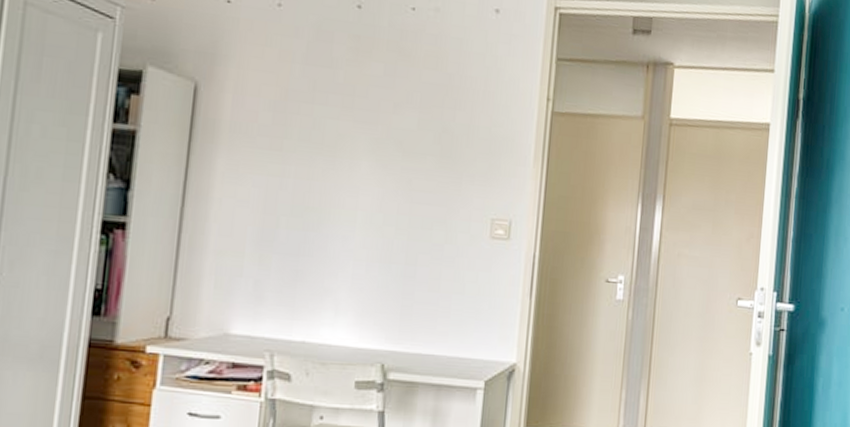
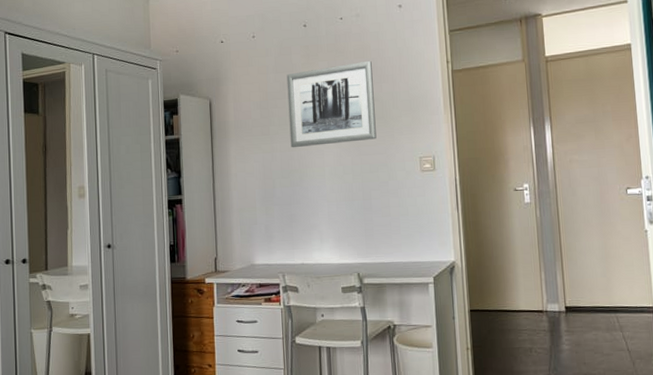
wall art: none [311,69,447,185] -> present [286,60,377,148]

